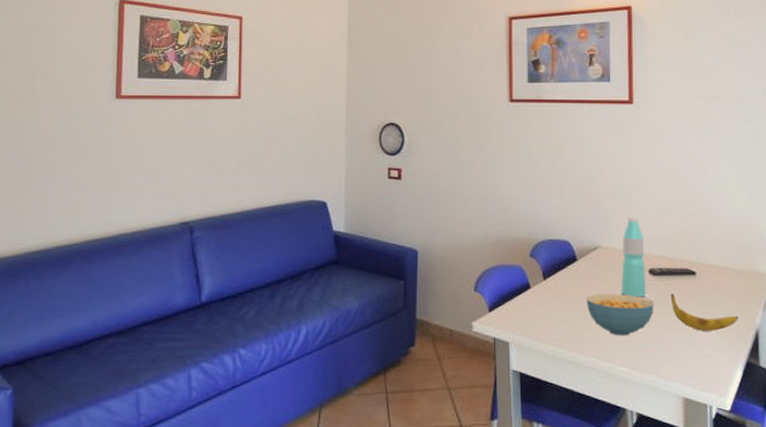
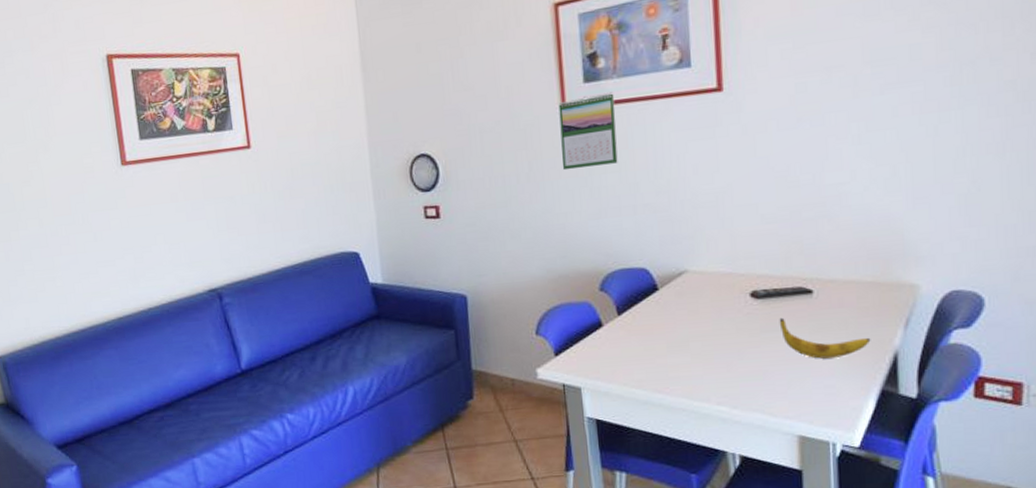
calendar: none [506,92,551,151] -> present [558,92,618,171]
cereal bowl: present [586,293,654,336] -> none [671,323,759,372]
water bottle: present [621,217,646,297] -> none [715,231,747,326]

